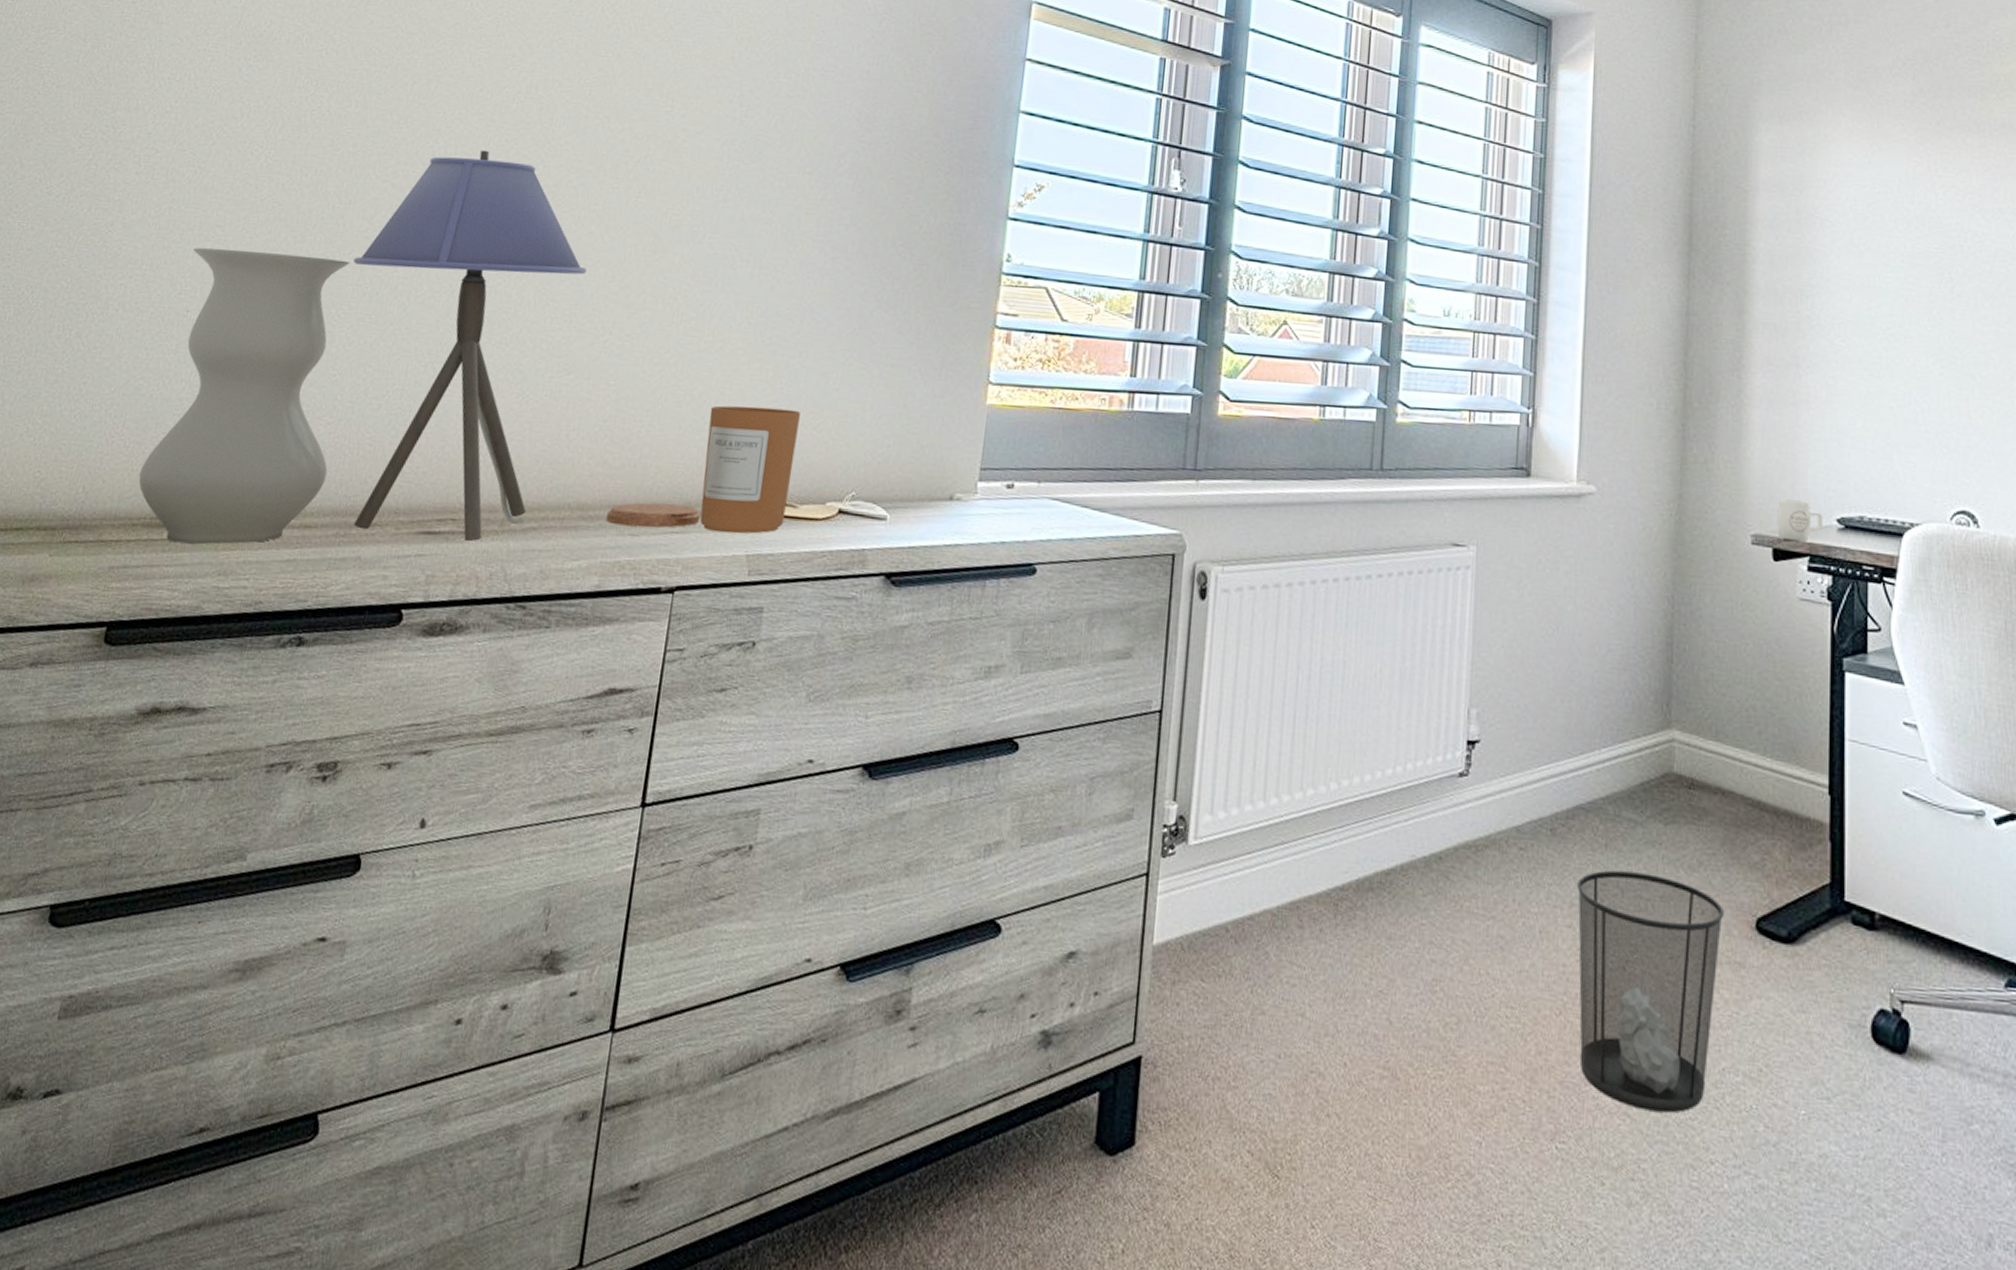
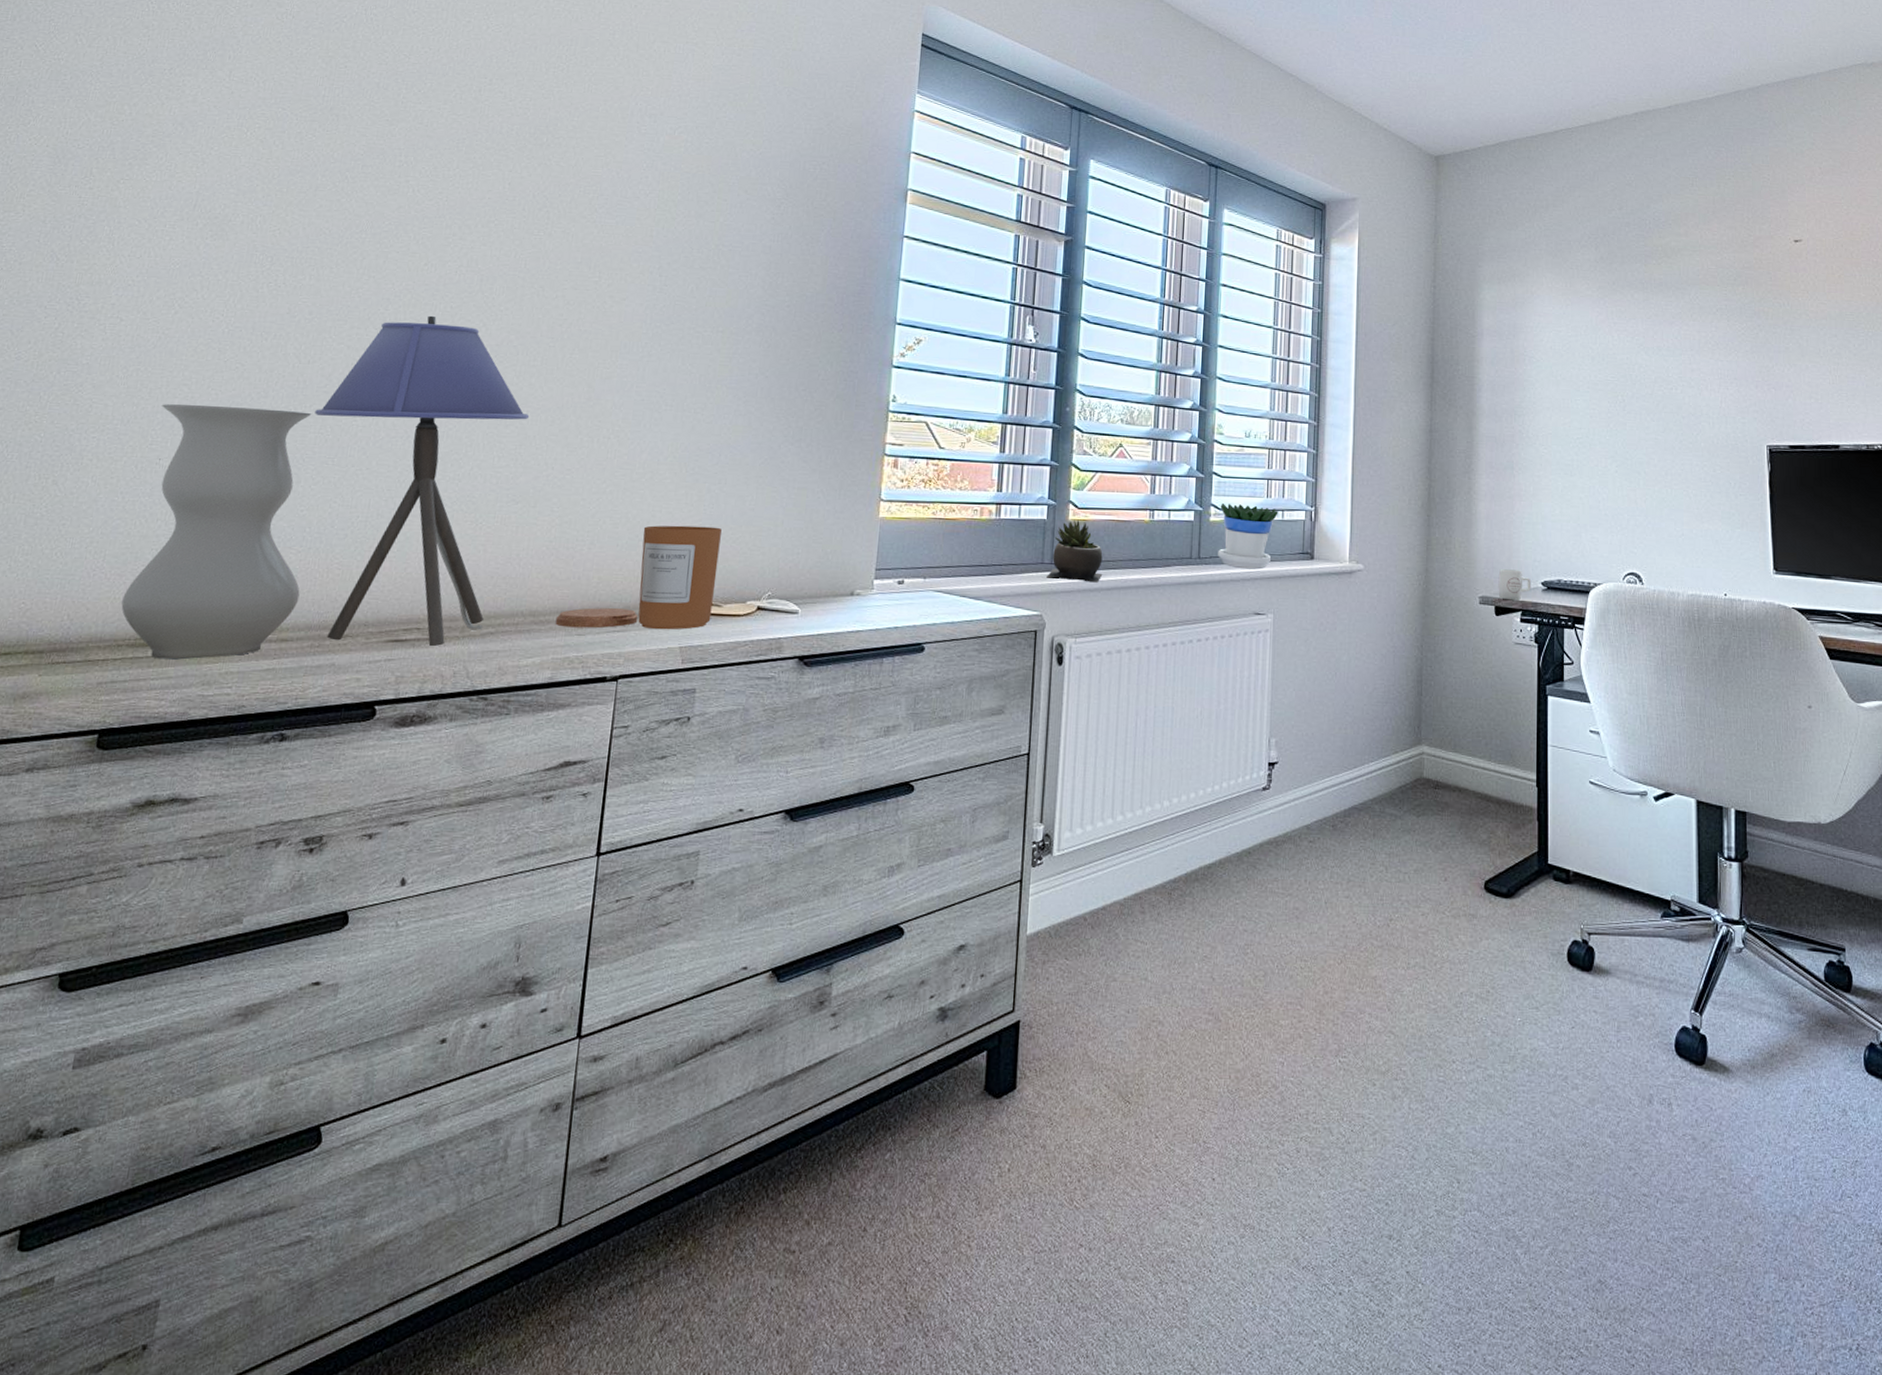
succulent plant: none [1189,416,1260,496] -> present [1047,520,1103,583]
flowerpot: none [1405,400,1485,488] -> present [1218,504,1278,570]
waste bin: present [1576,870,1724,1114] -> none [1352,853,1461,1029]

